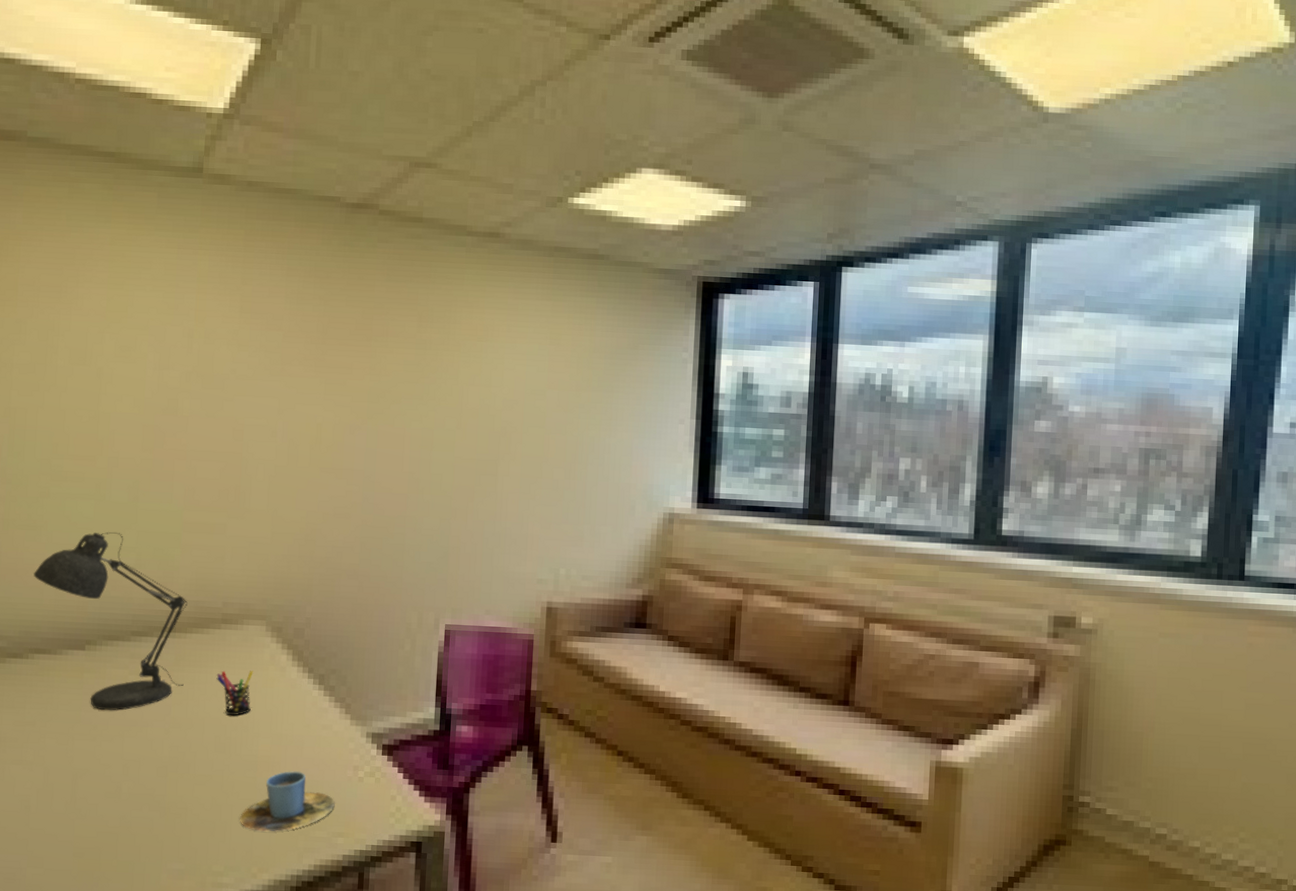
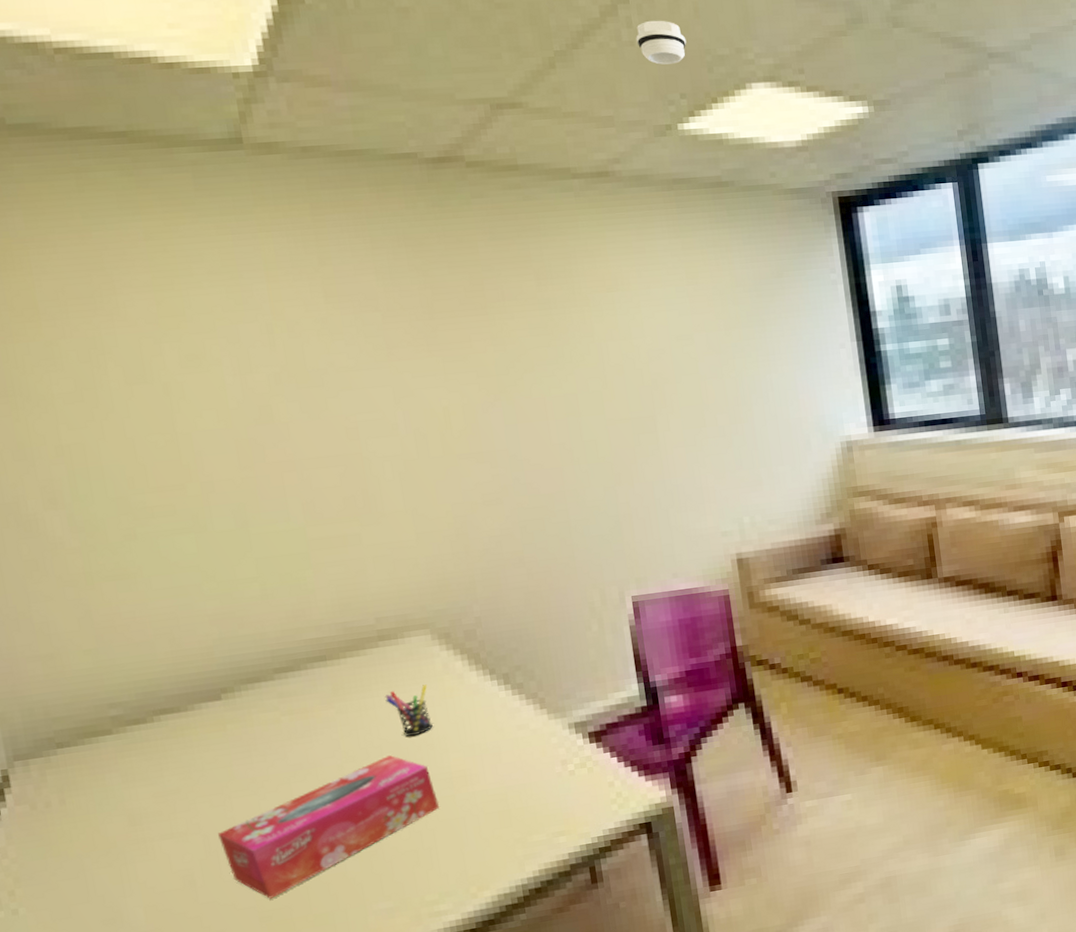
desk lamp: present [33,532,188,711] -> none [138,564,349,761]
tissue box: none [57,728,242,837] -> present [218,754,440,899]
cup: present [239,770,335,832] -> none [444,778,549,850]
smoke detector: none [546,103,591,144] -> present [636,20,687,65]

